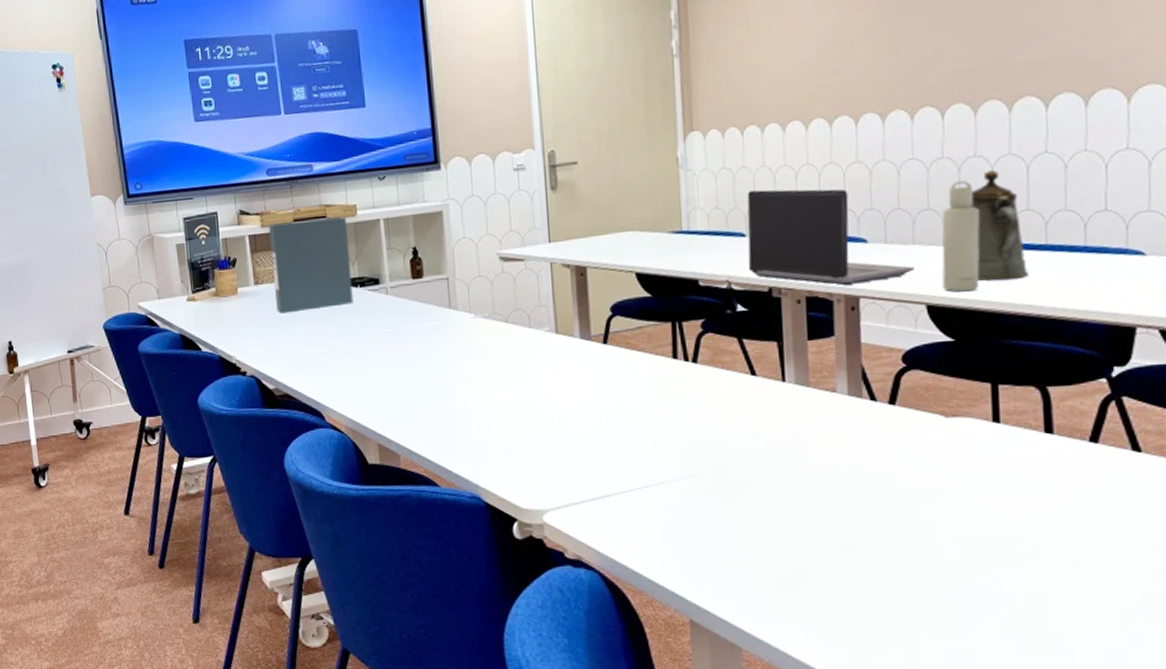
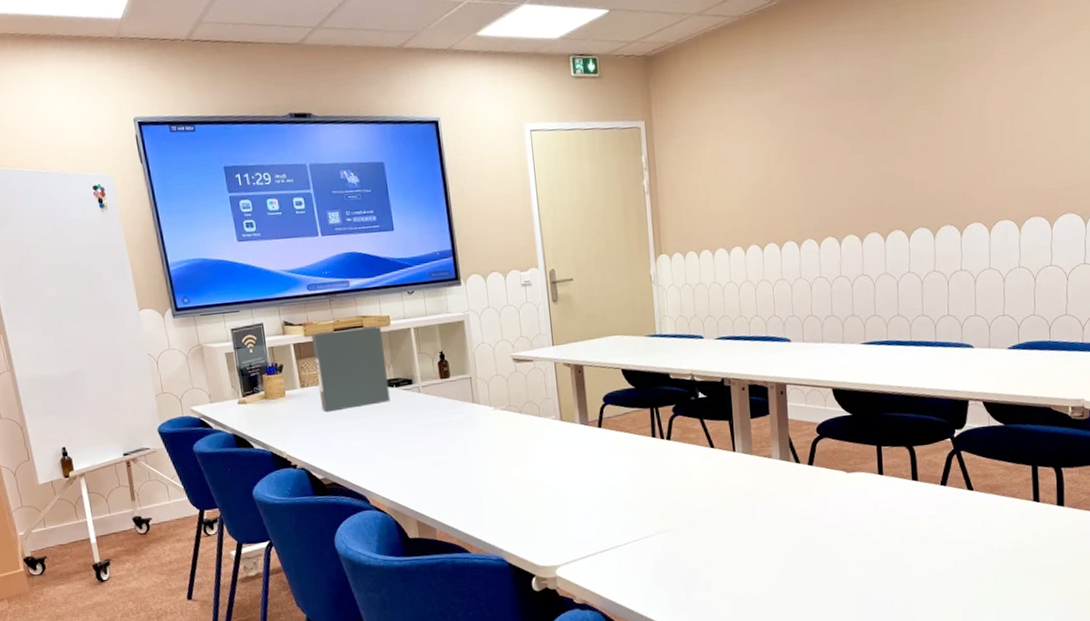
laptop computer: present [747,189,916,285] -> none [704,300,825,375]
bottle: present [941,180,980,292] -> none [841,293,868,378]
coffee pot: present [970,170,1030,281] -> none [860,285,900,369]

